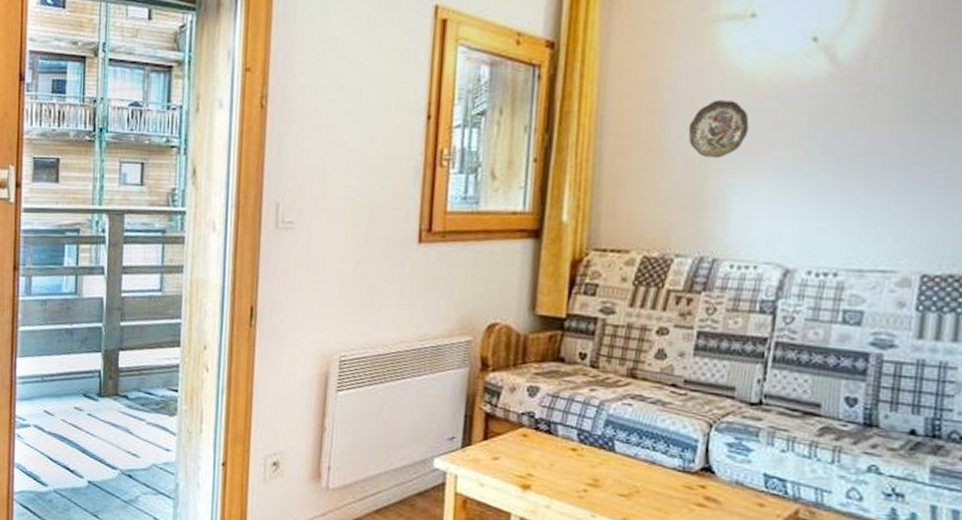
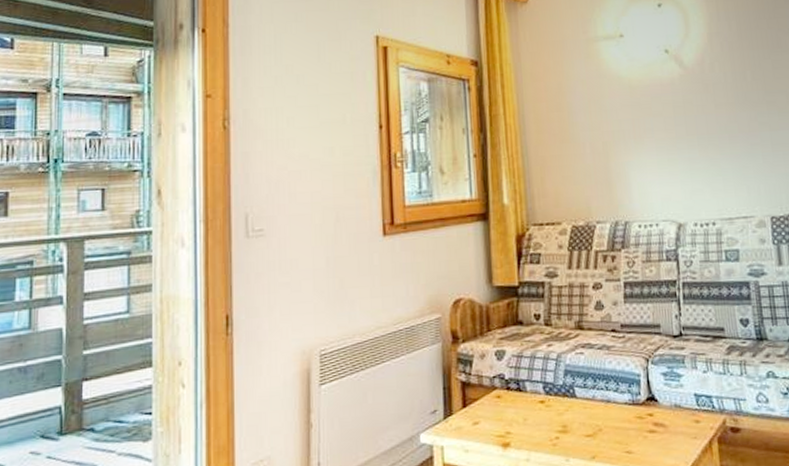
decorative plate: present [688,100,749,159] -> none [589,98,633,143]

